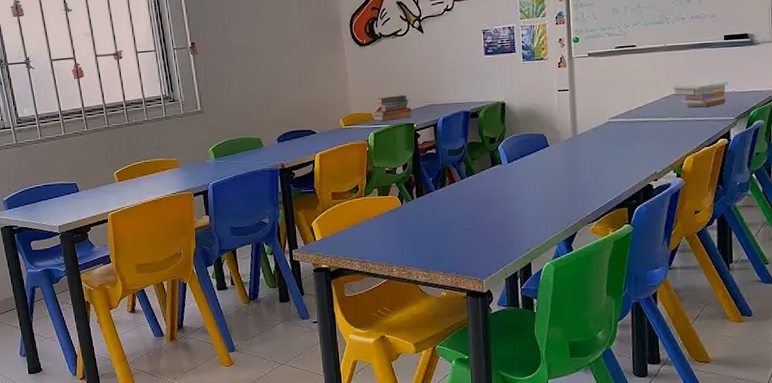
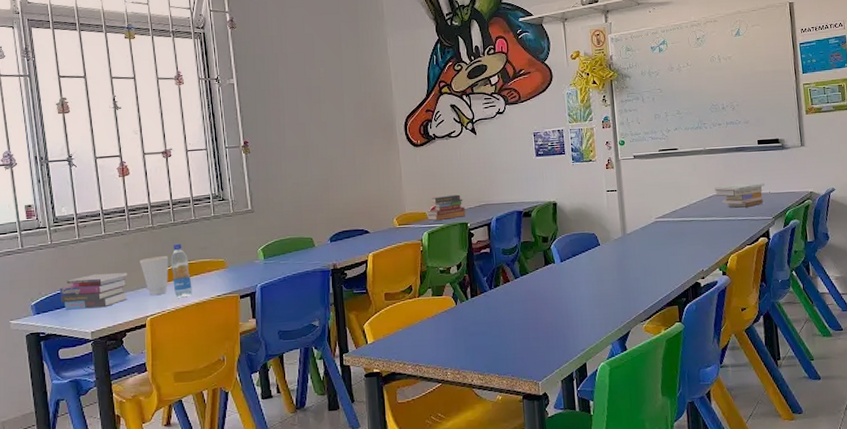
books: none [27,171,89,206] -> present [60,273,128,310]
cup: none [98,155,126,193] -> present [140,256,168,296]
bottle: none [127,143,149,195] -> present [170,243,192,298]

